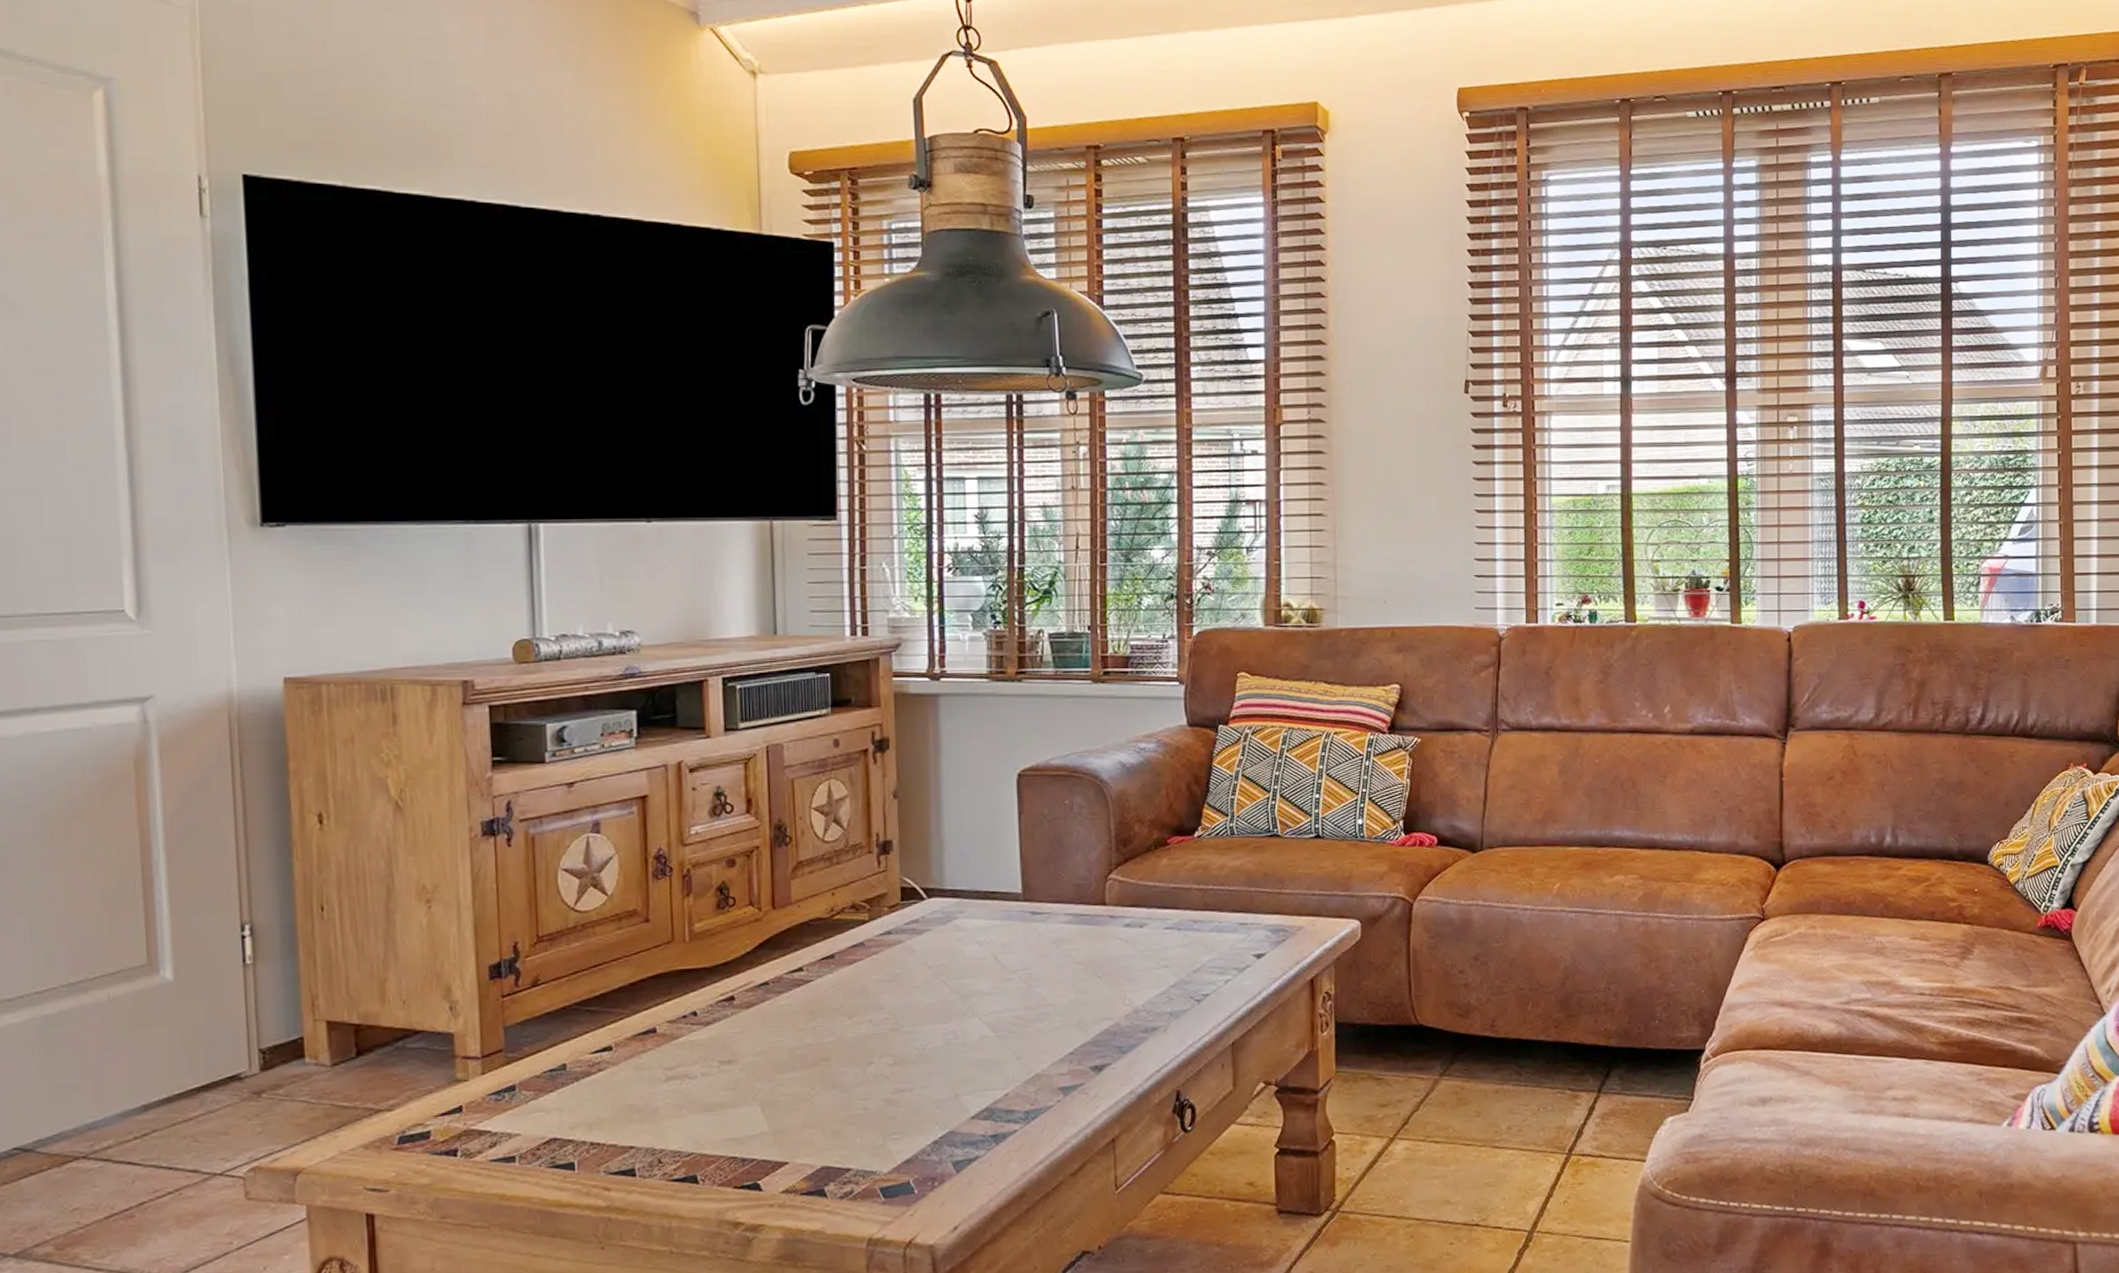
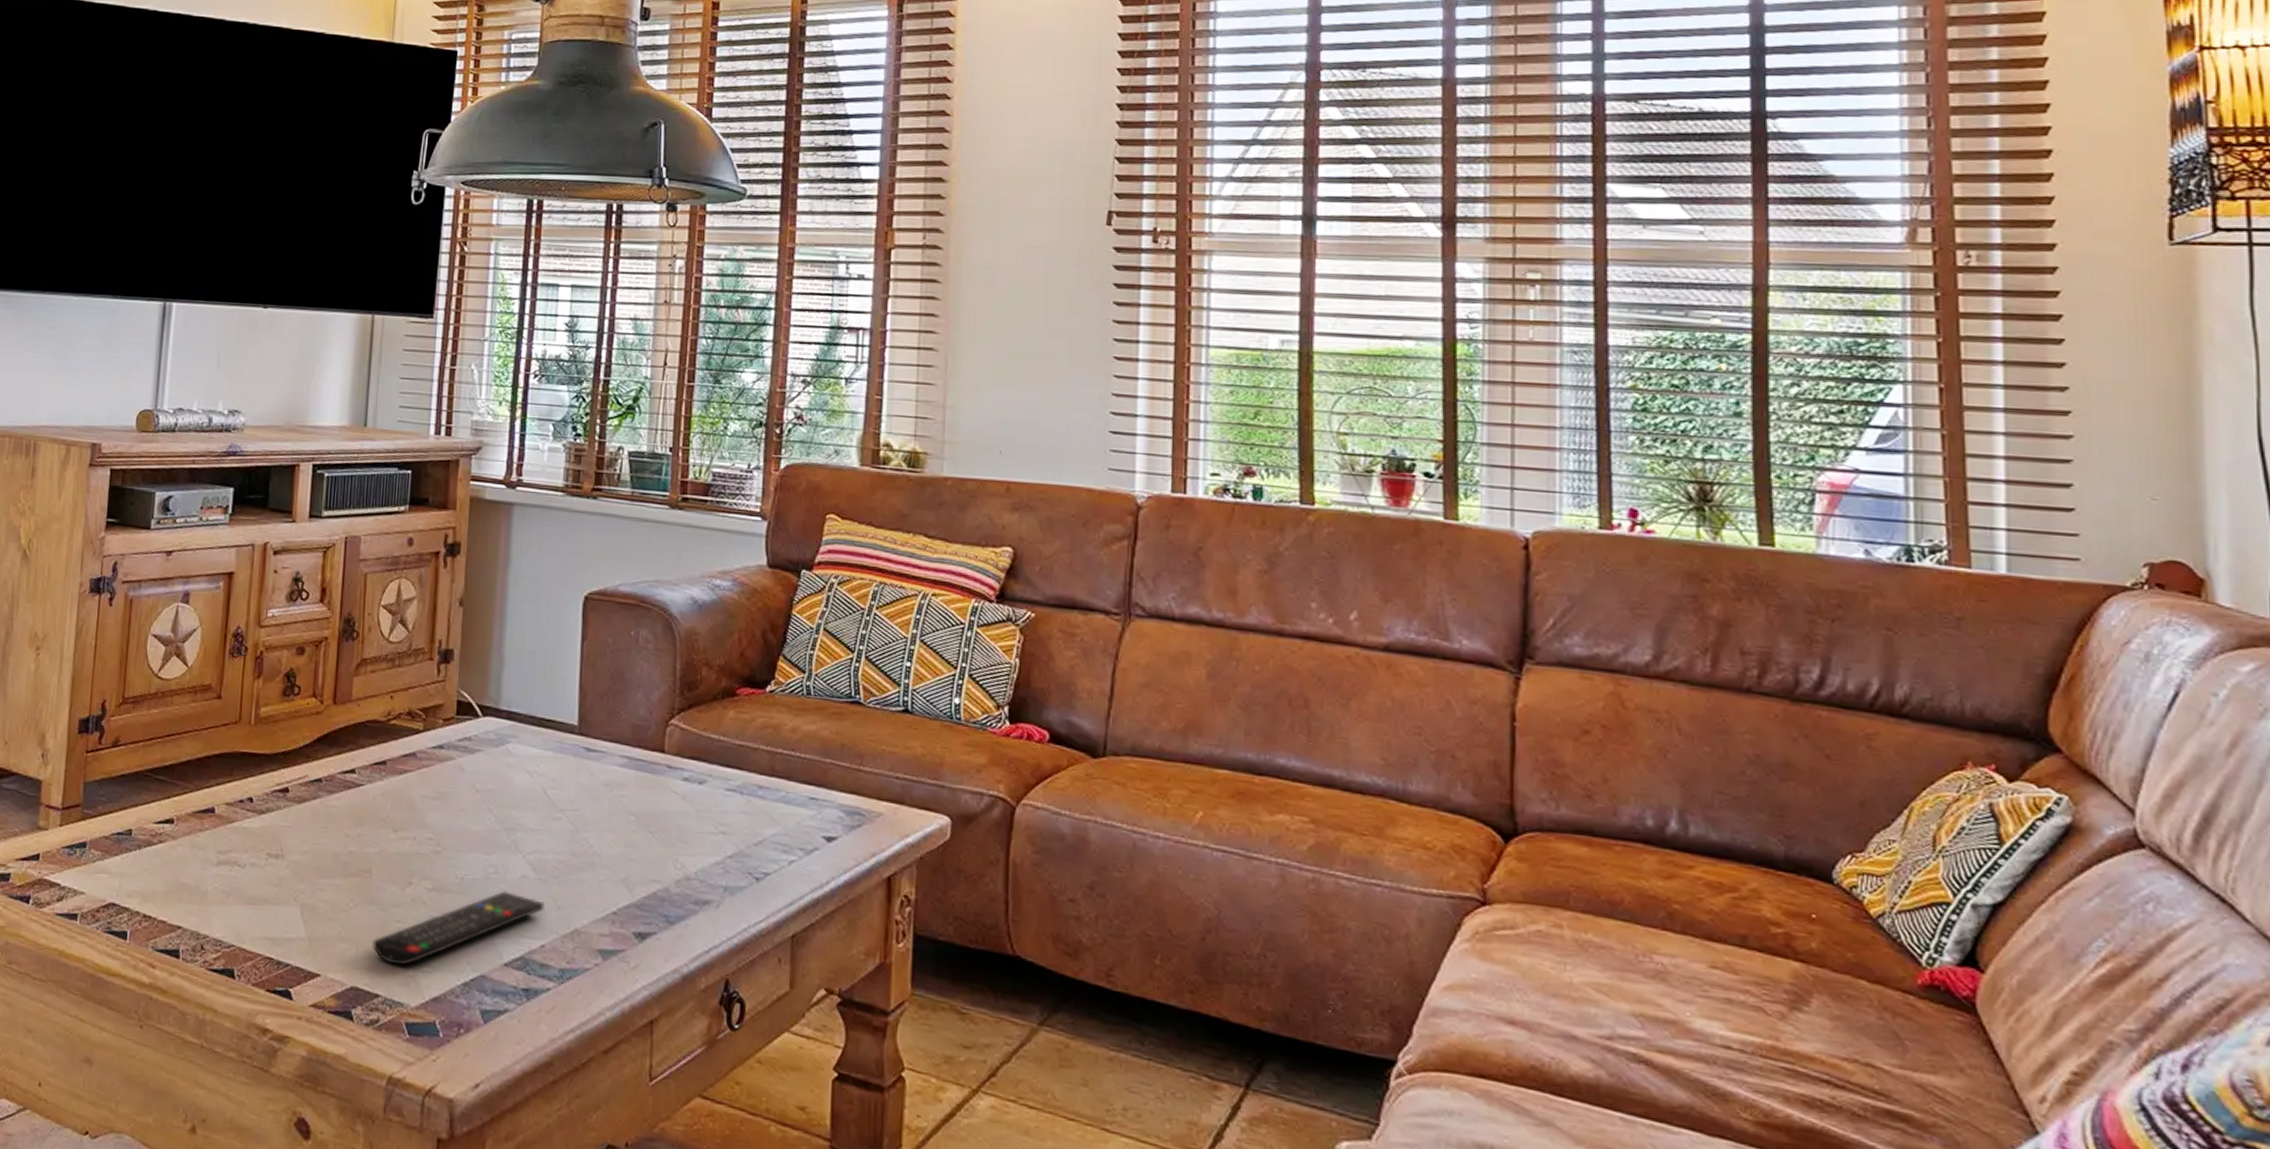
remote control: none [839,1052,1005,1139] -> present [372,891,545,966]

